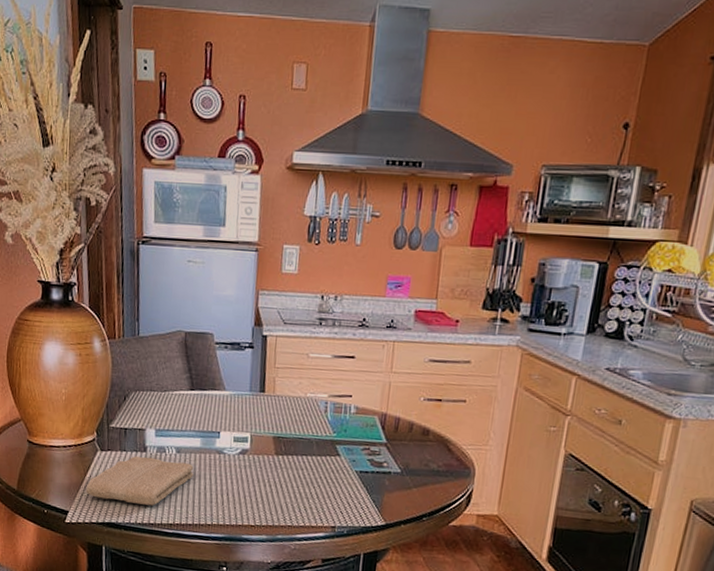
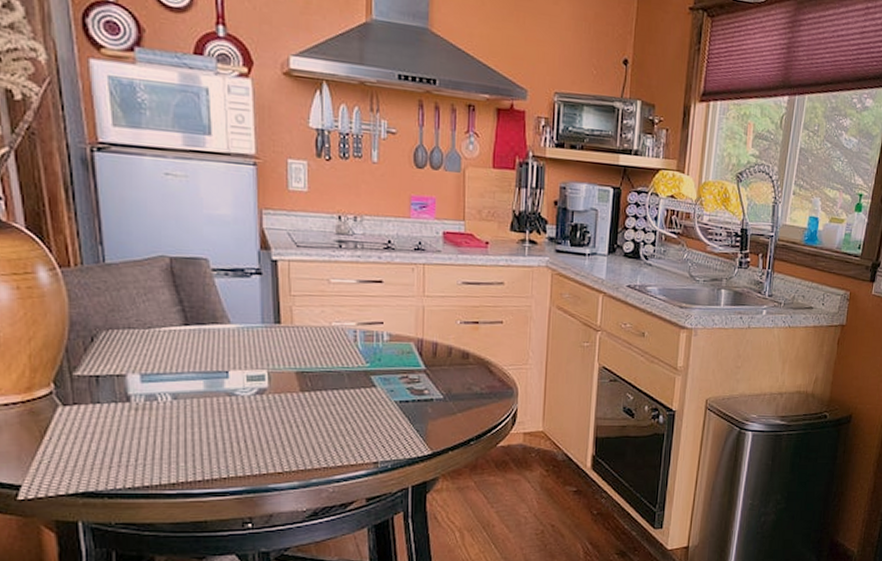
washcloth: present [85,456,194,506] -> none [44,407,198,465]

